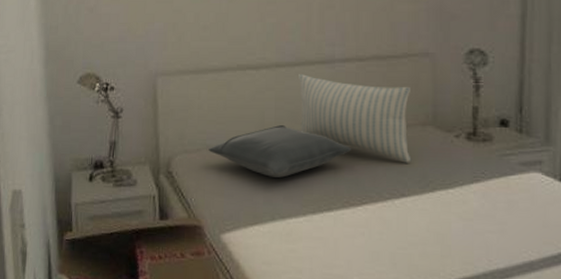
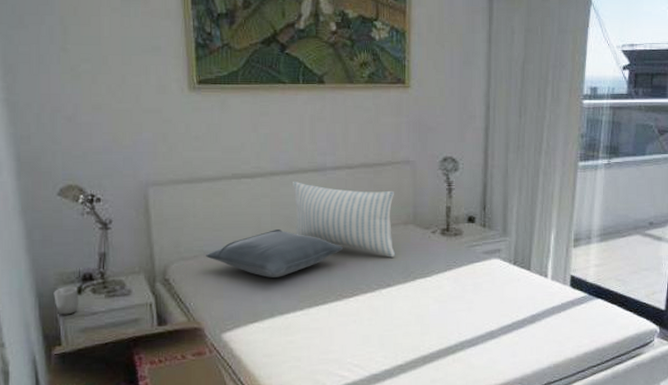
cup: none [68,172,90,201] -> present [53,286,79,315]

